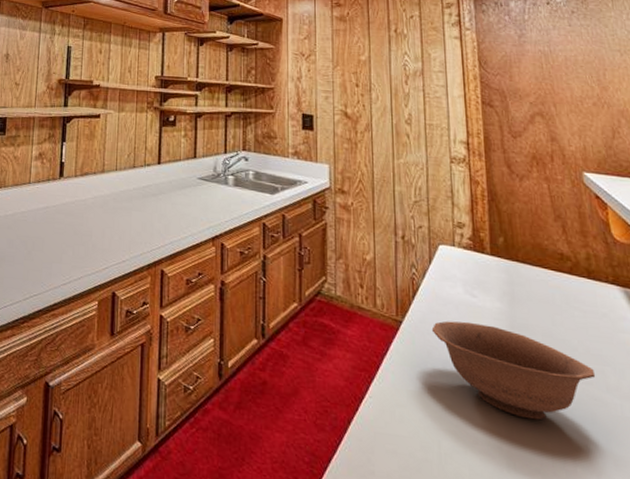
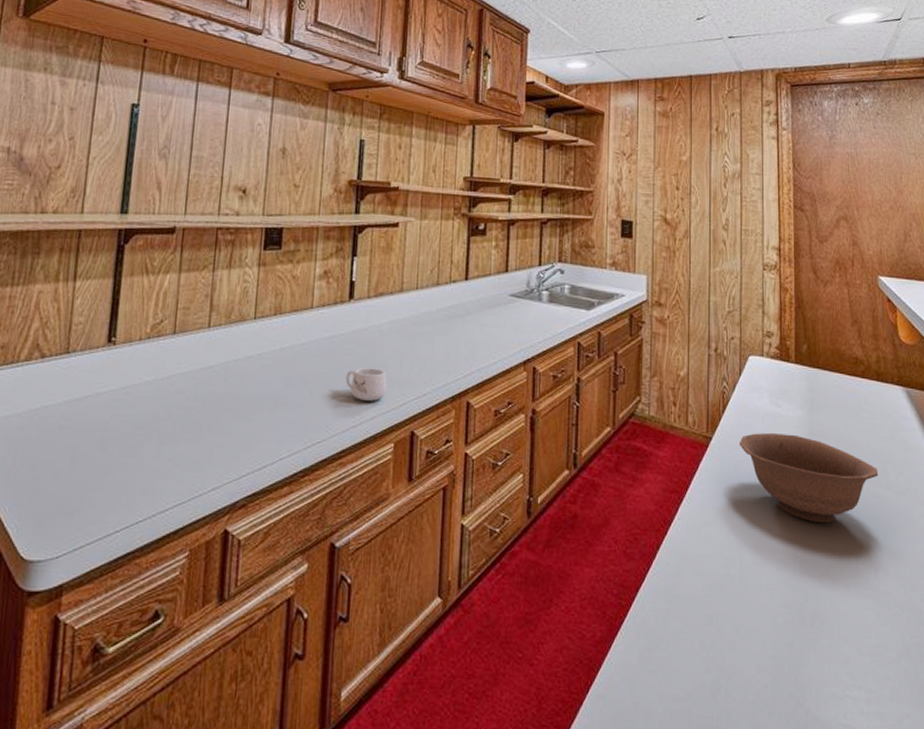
mug: none [57,235,92,264] -> present [345,368,387,401]

